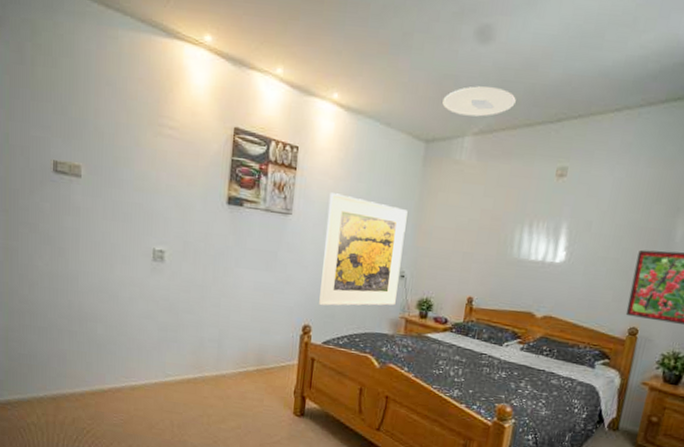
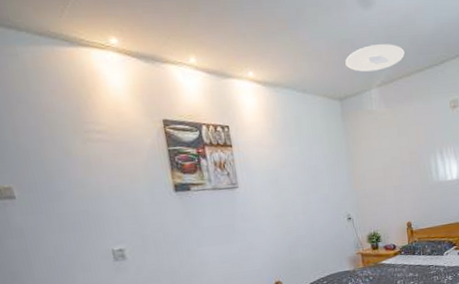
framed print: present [319,193,408,306] -> none [268,160,349,262]

